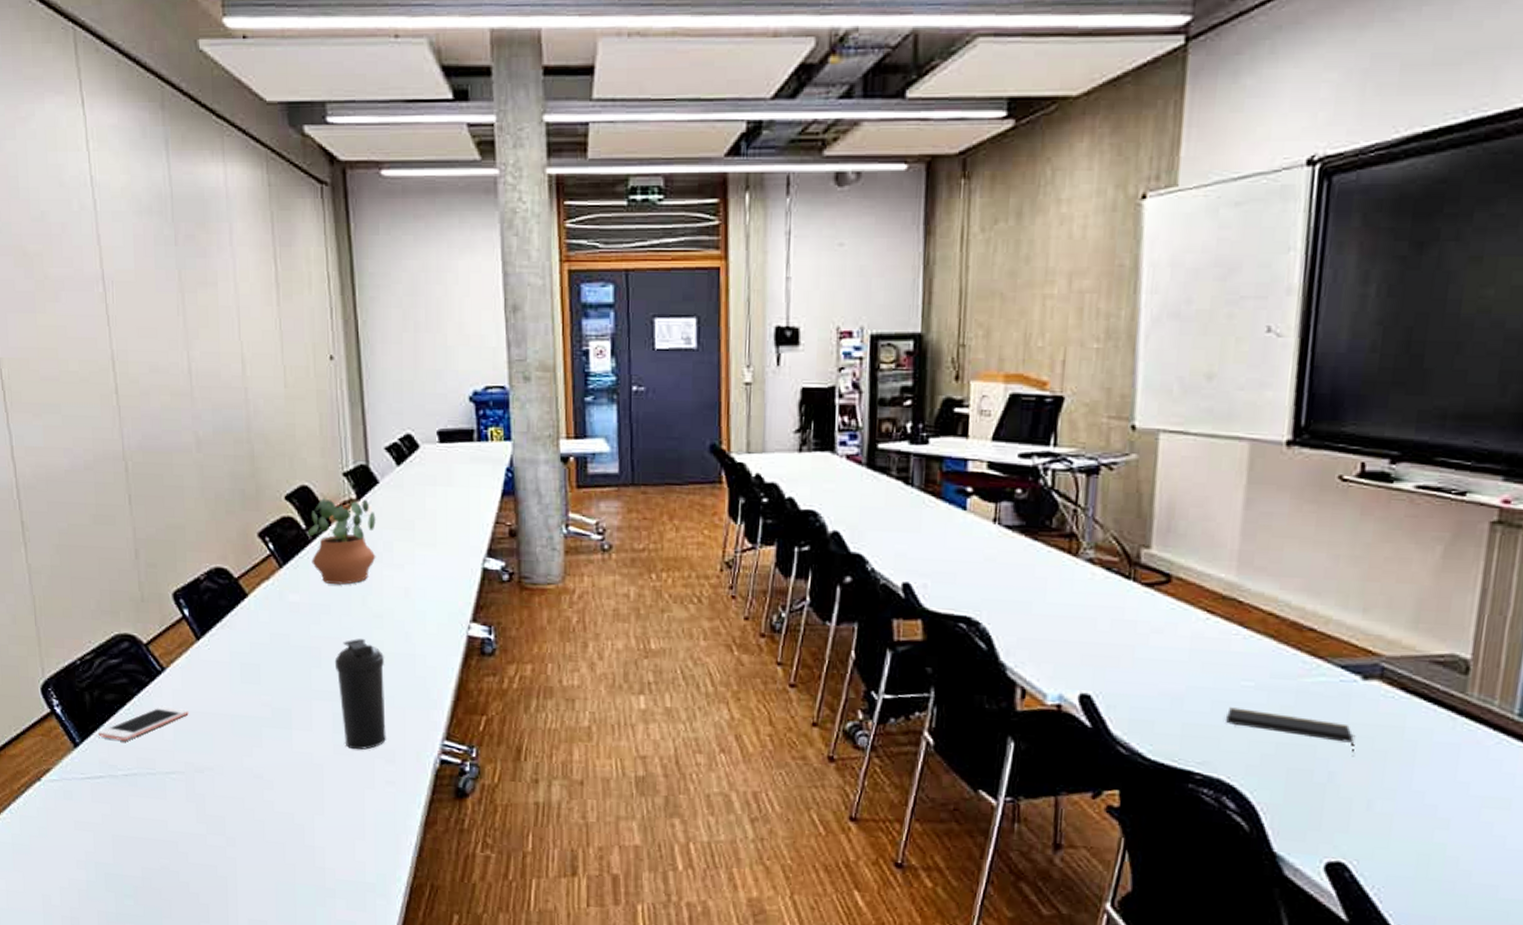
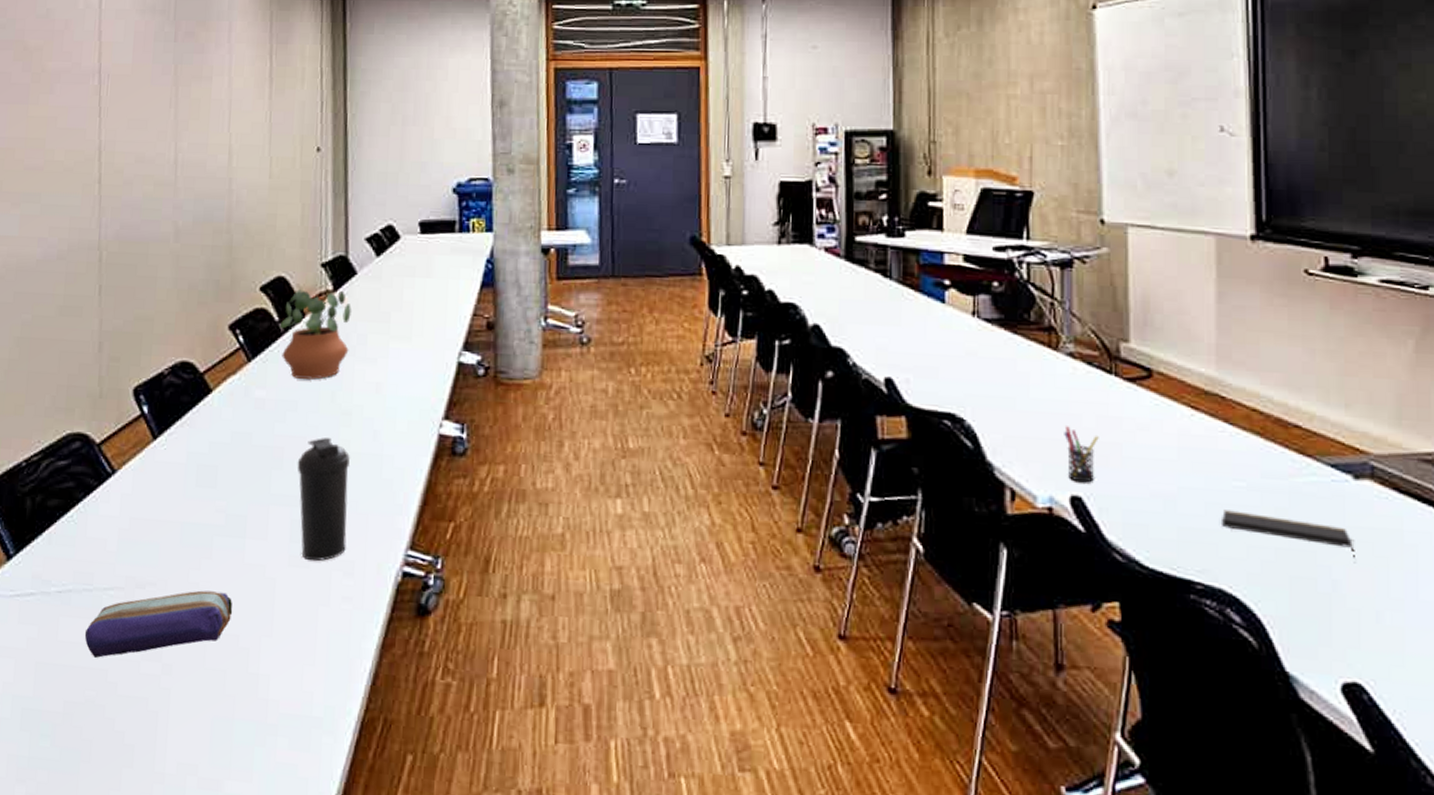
cell phone: present [97,706,189,741] -> none [34,512,136,552]
pencil case: none [153,774,286,832] -> present [84,590,233,658]
pen holder: none [1077,629,1112,682] -> present [1064,426,1099,483]

